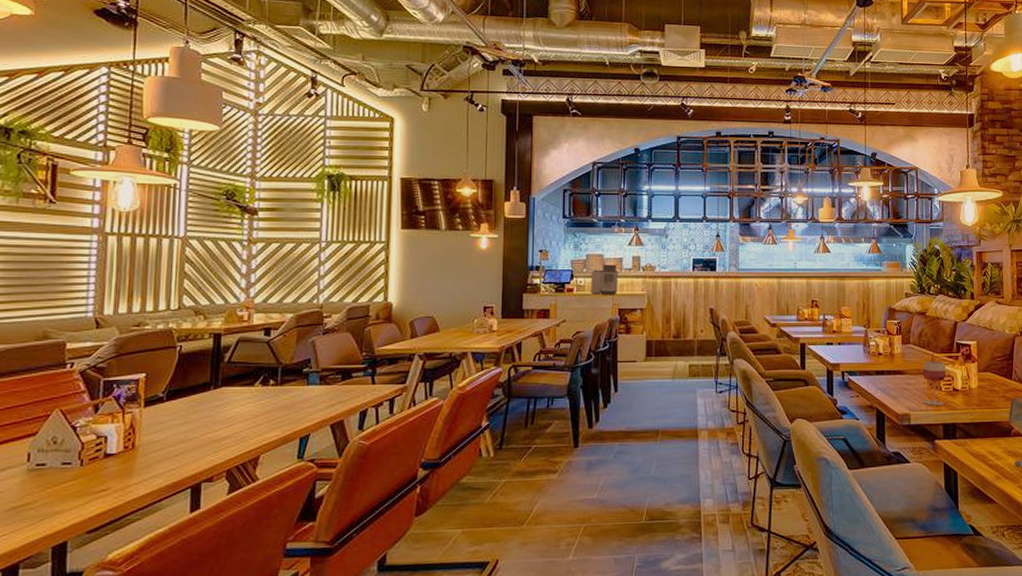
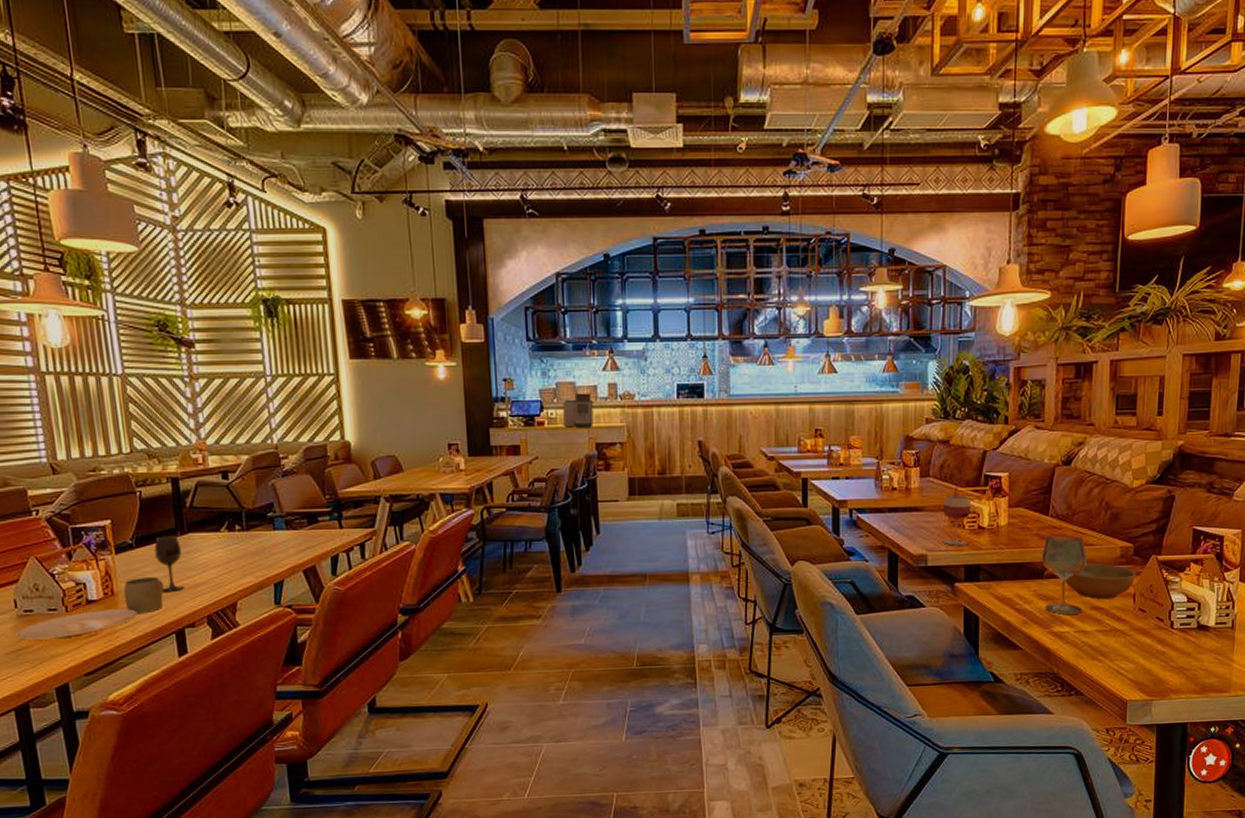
plate: none [20,463,155,496] -> present [14,609,137,640]
mug: none [144,431,187,468] -> present [123,577,164,614]
wine glass: none [184,389,212,447] -> present [154,536,185,593]

